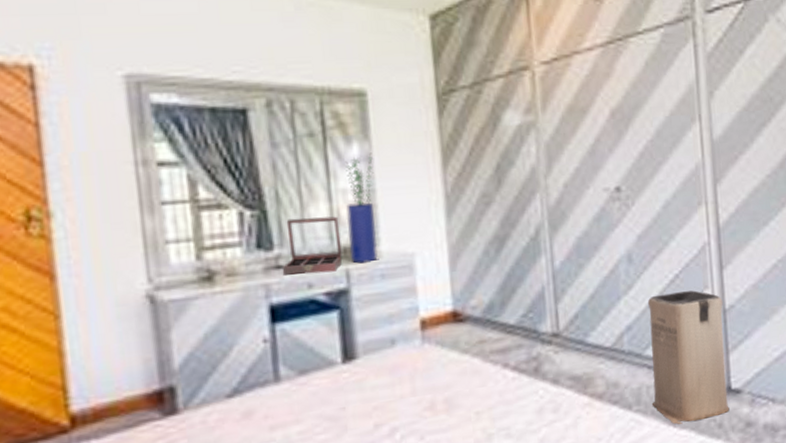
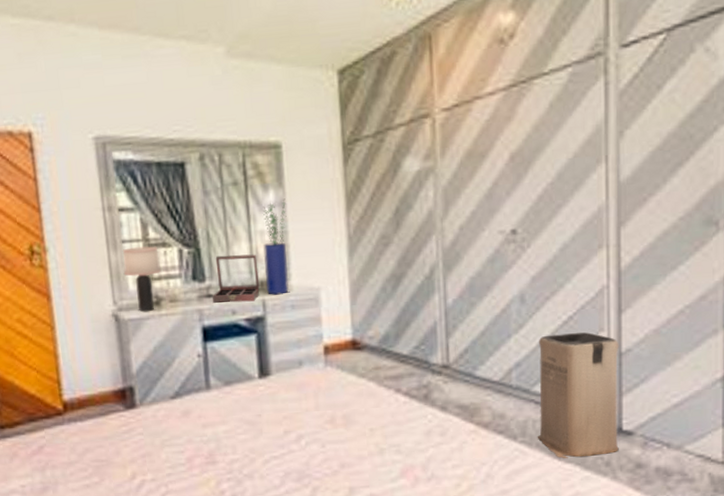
table lamp: none [162,208,214,291] -> present [123,246,161,312]

